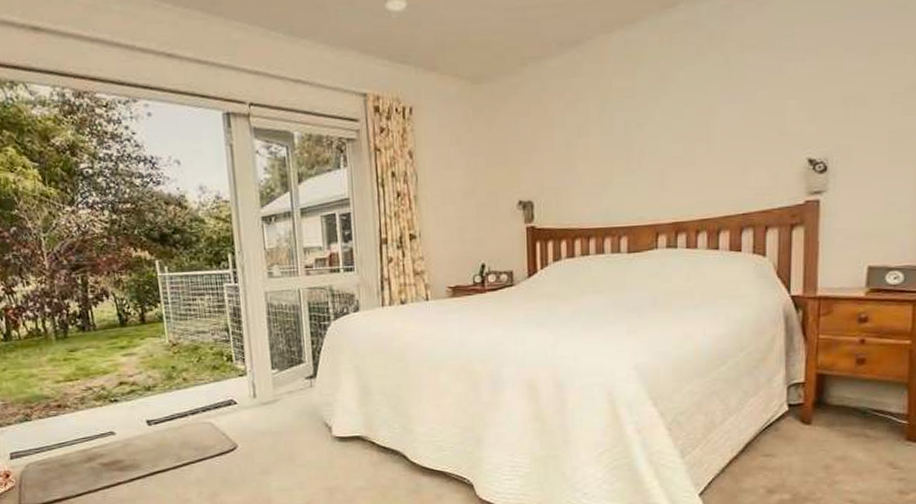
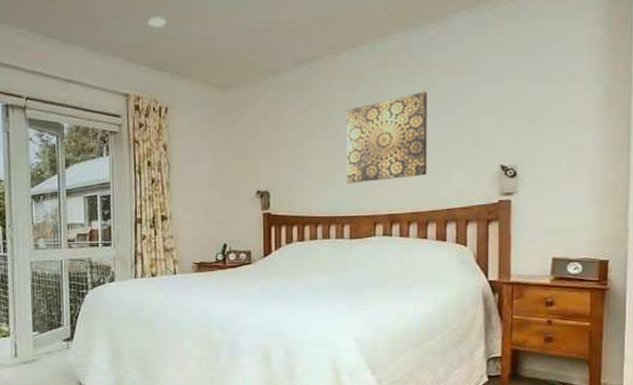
wall art: none [623,72,720,188] -> present [346,91,427,184]

